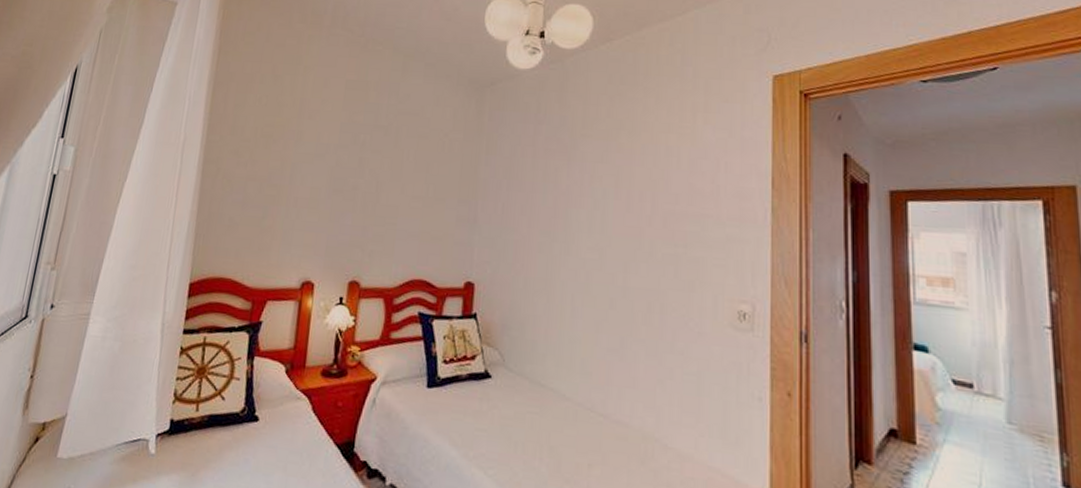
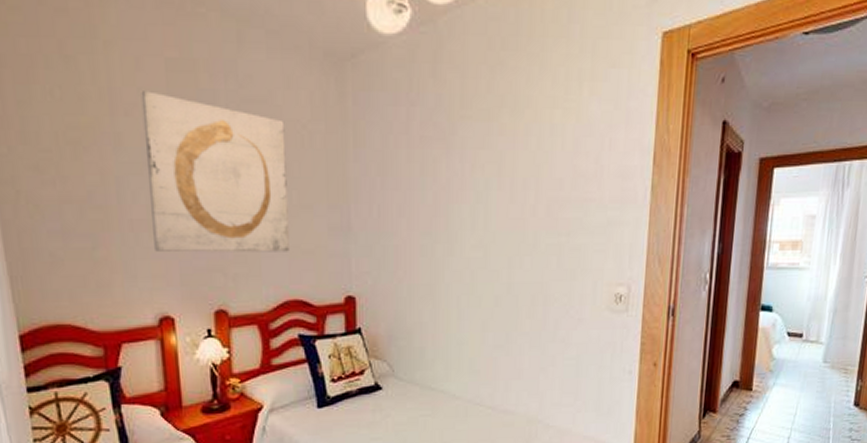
wall art: none [310,102,431,237] -> present [141,91,290,253]

